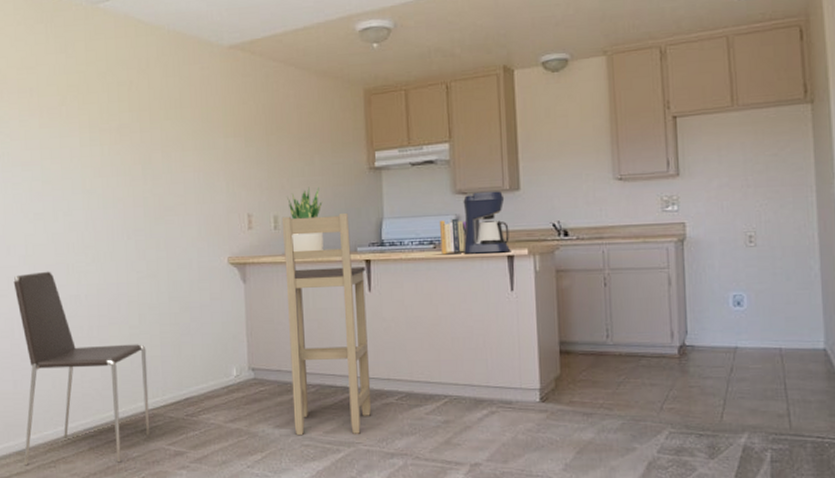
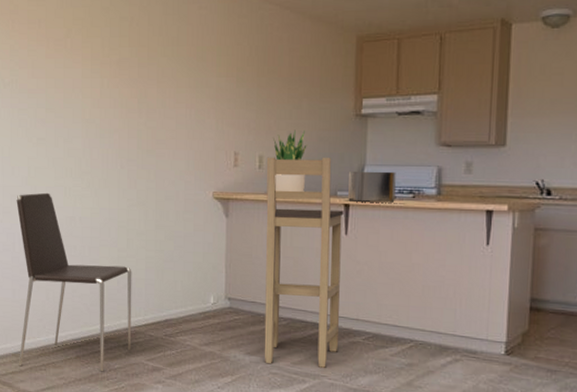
toaster: none [366,223,417,258] -> present [347,170,396,203]
books: present [439,218,467,255] -> none [420,170,449,206]
coffee maker: present [463,191,511,256] -> none [441,145,491,209]

